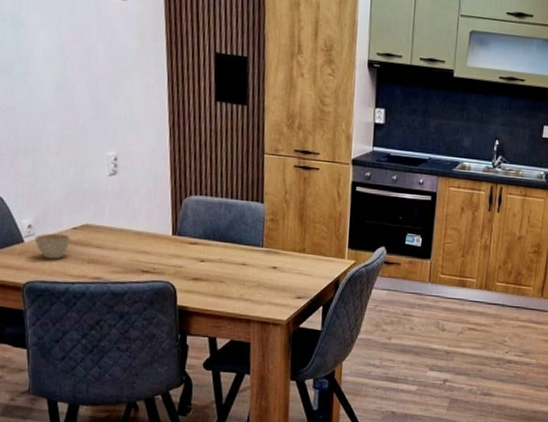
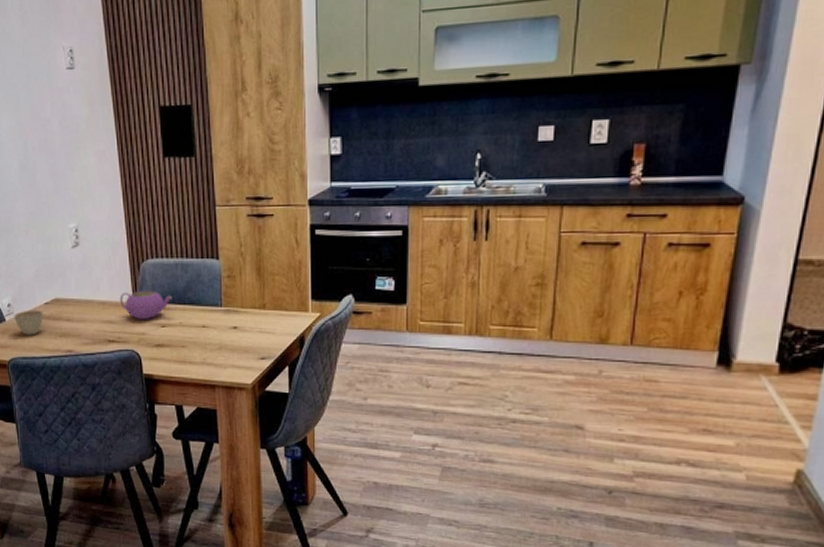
teapot: none [157,224,213,253] -> present [119,290,172,319]

